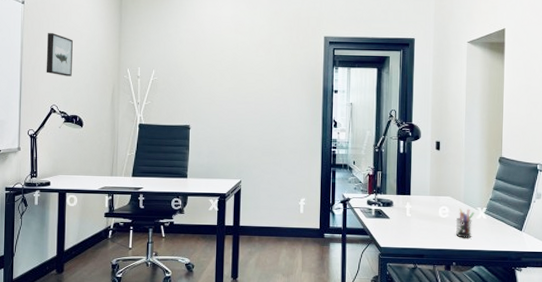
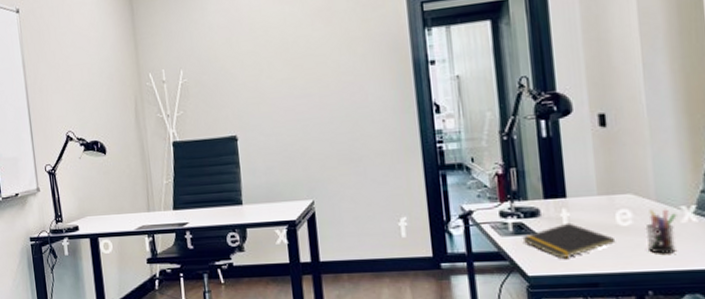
wall art: present [46,33,73,76] -> none [50,42,85,95]
notepad: none [380,212,437,236] -> present [522,222,616,259]

